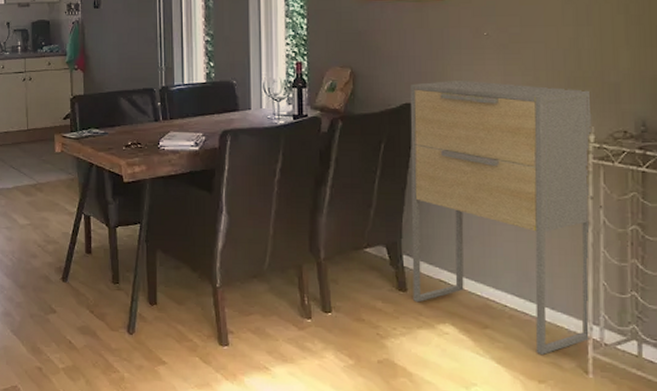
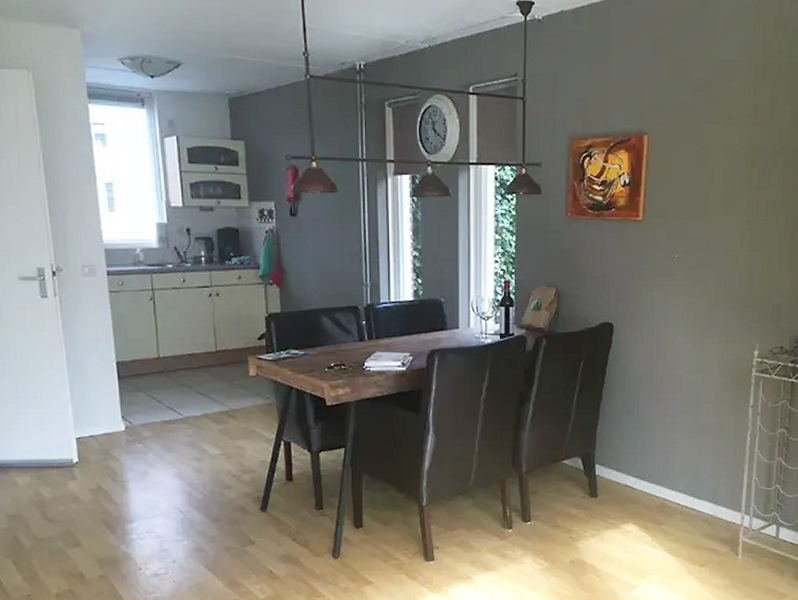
cabinet: present [410,79,593,355] -> none [603,299,758,543]

